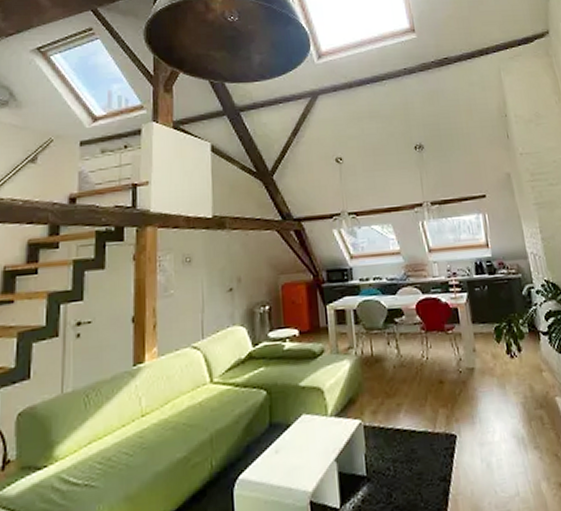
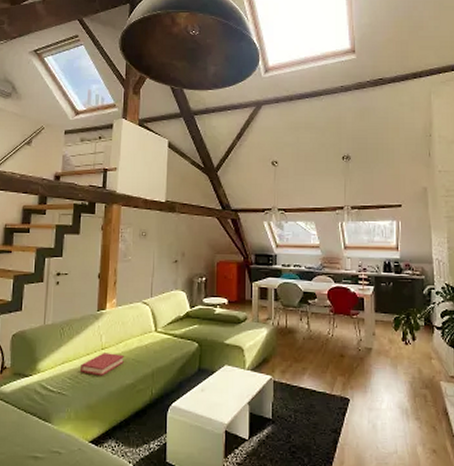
hardback book: none [114,419,172,454] -> present [81,353,124,376]

